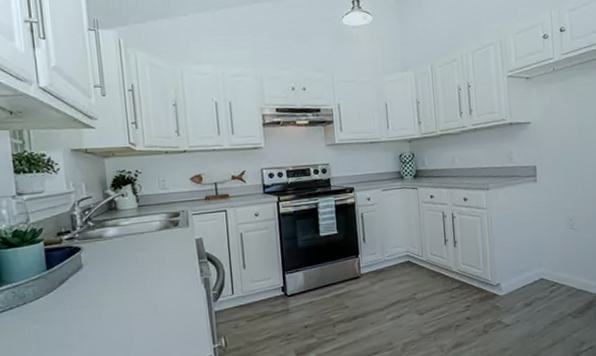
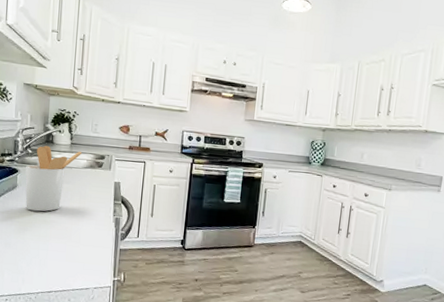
utensil holder: none [89,212,153,291] -> present [25,145,83,212]

